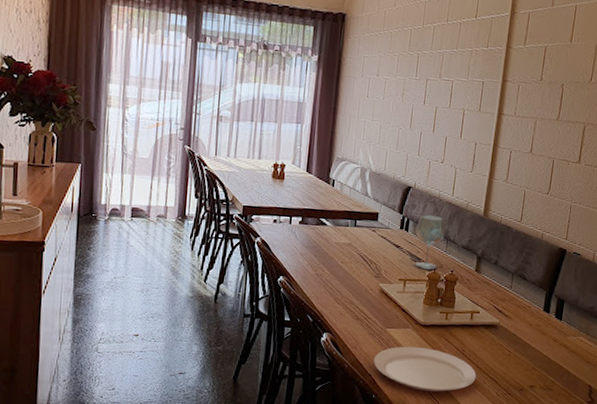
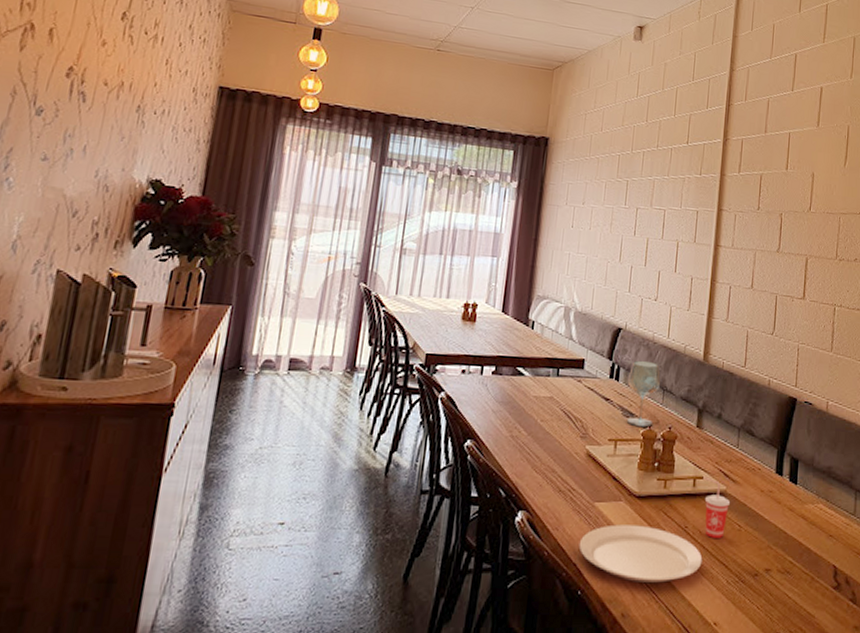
beverage cup: none [479,311,502,360] -> present [703,476,730,538]

